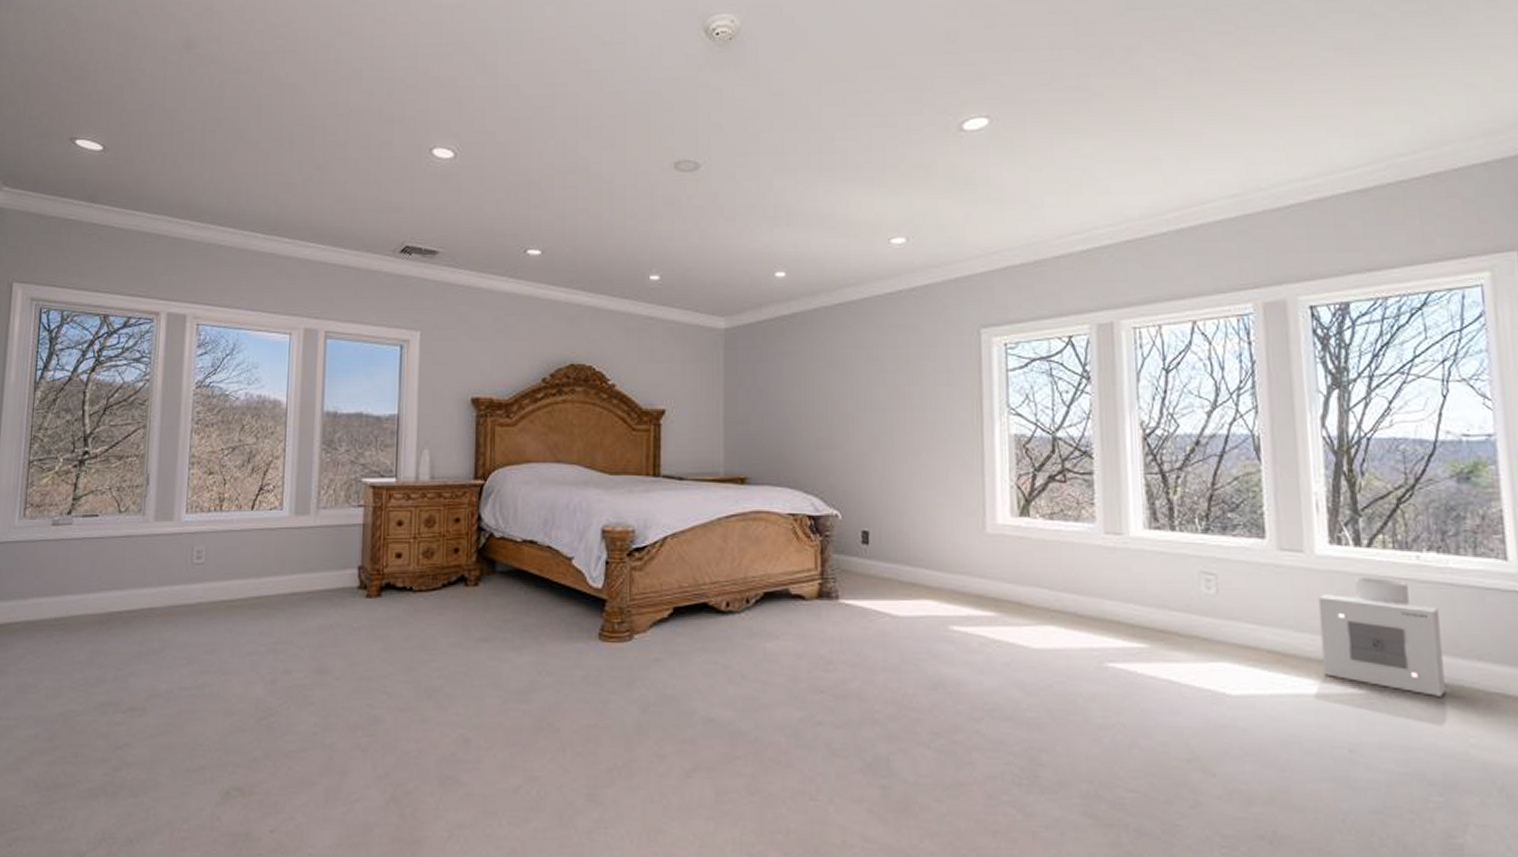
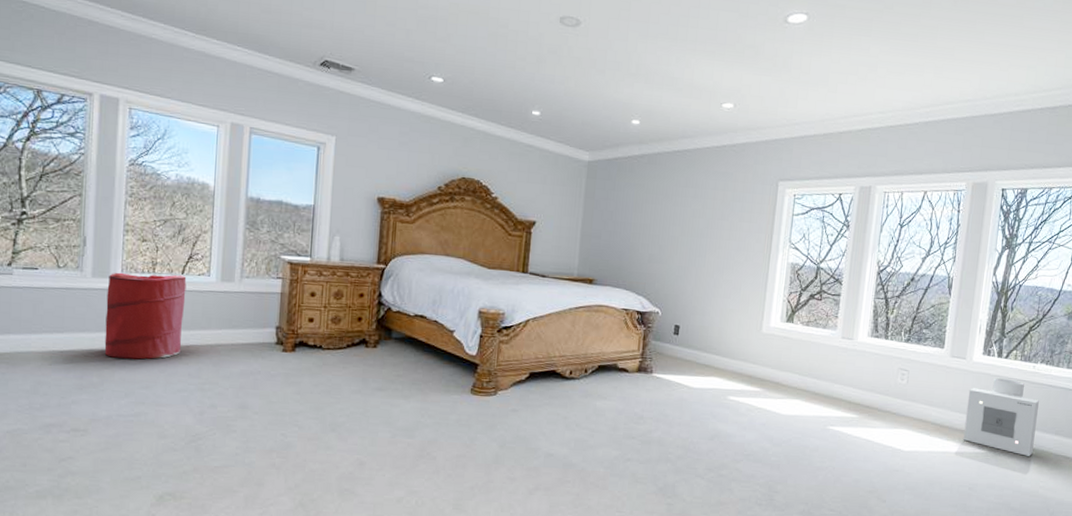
laundry hamper: none [166,512,257,617] -> present [104,272,187,360]

